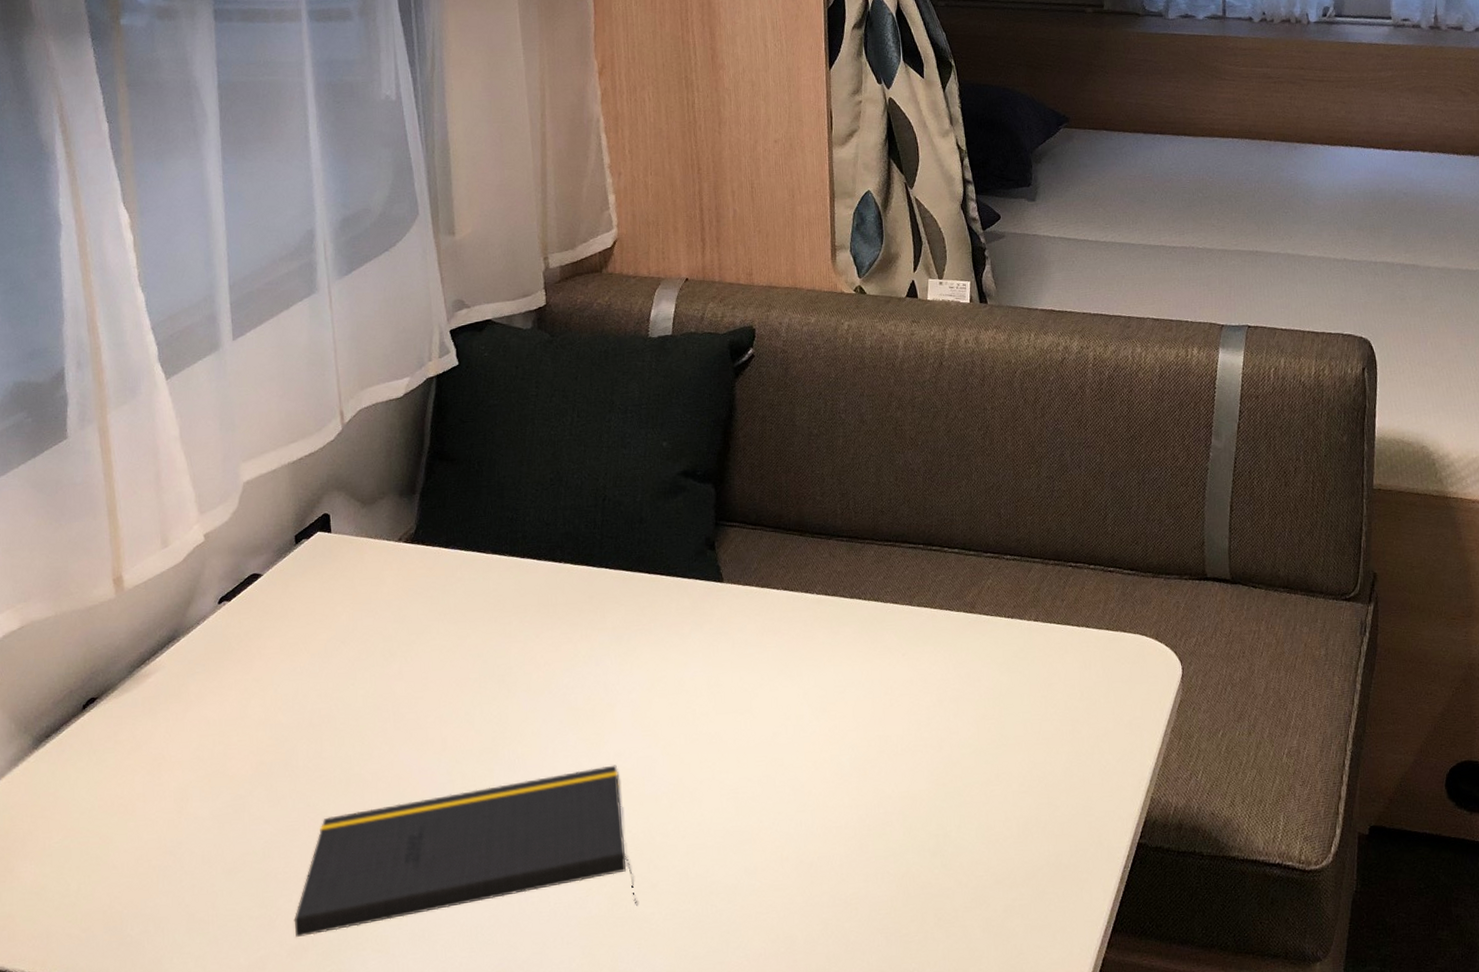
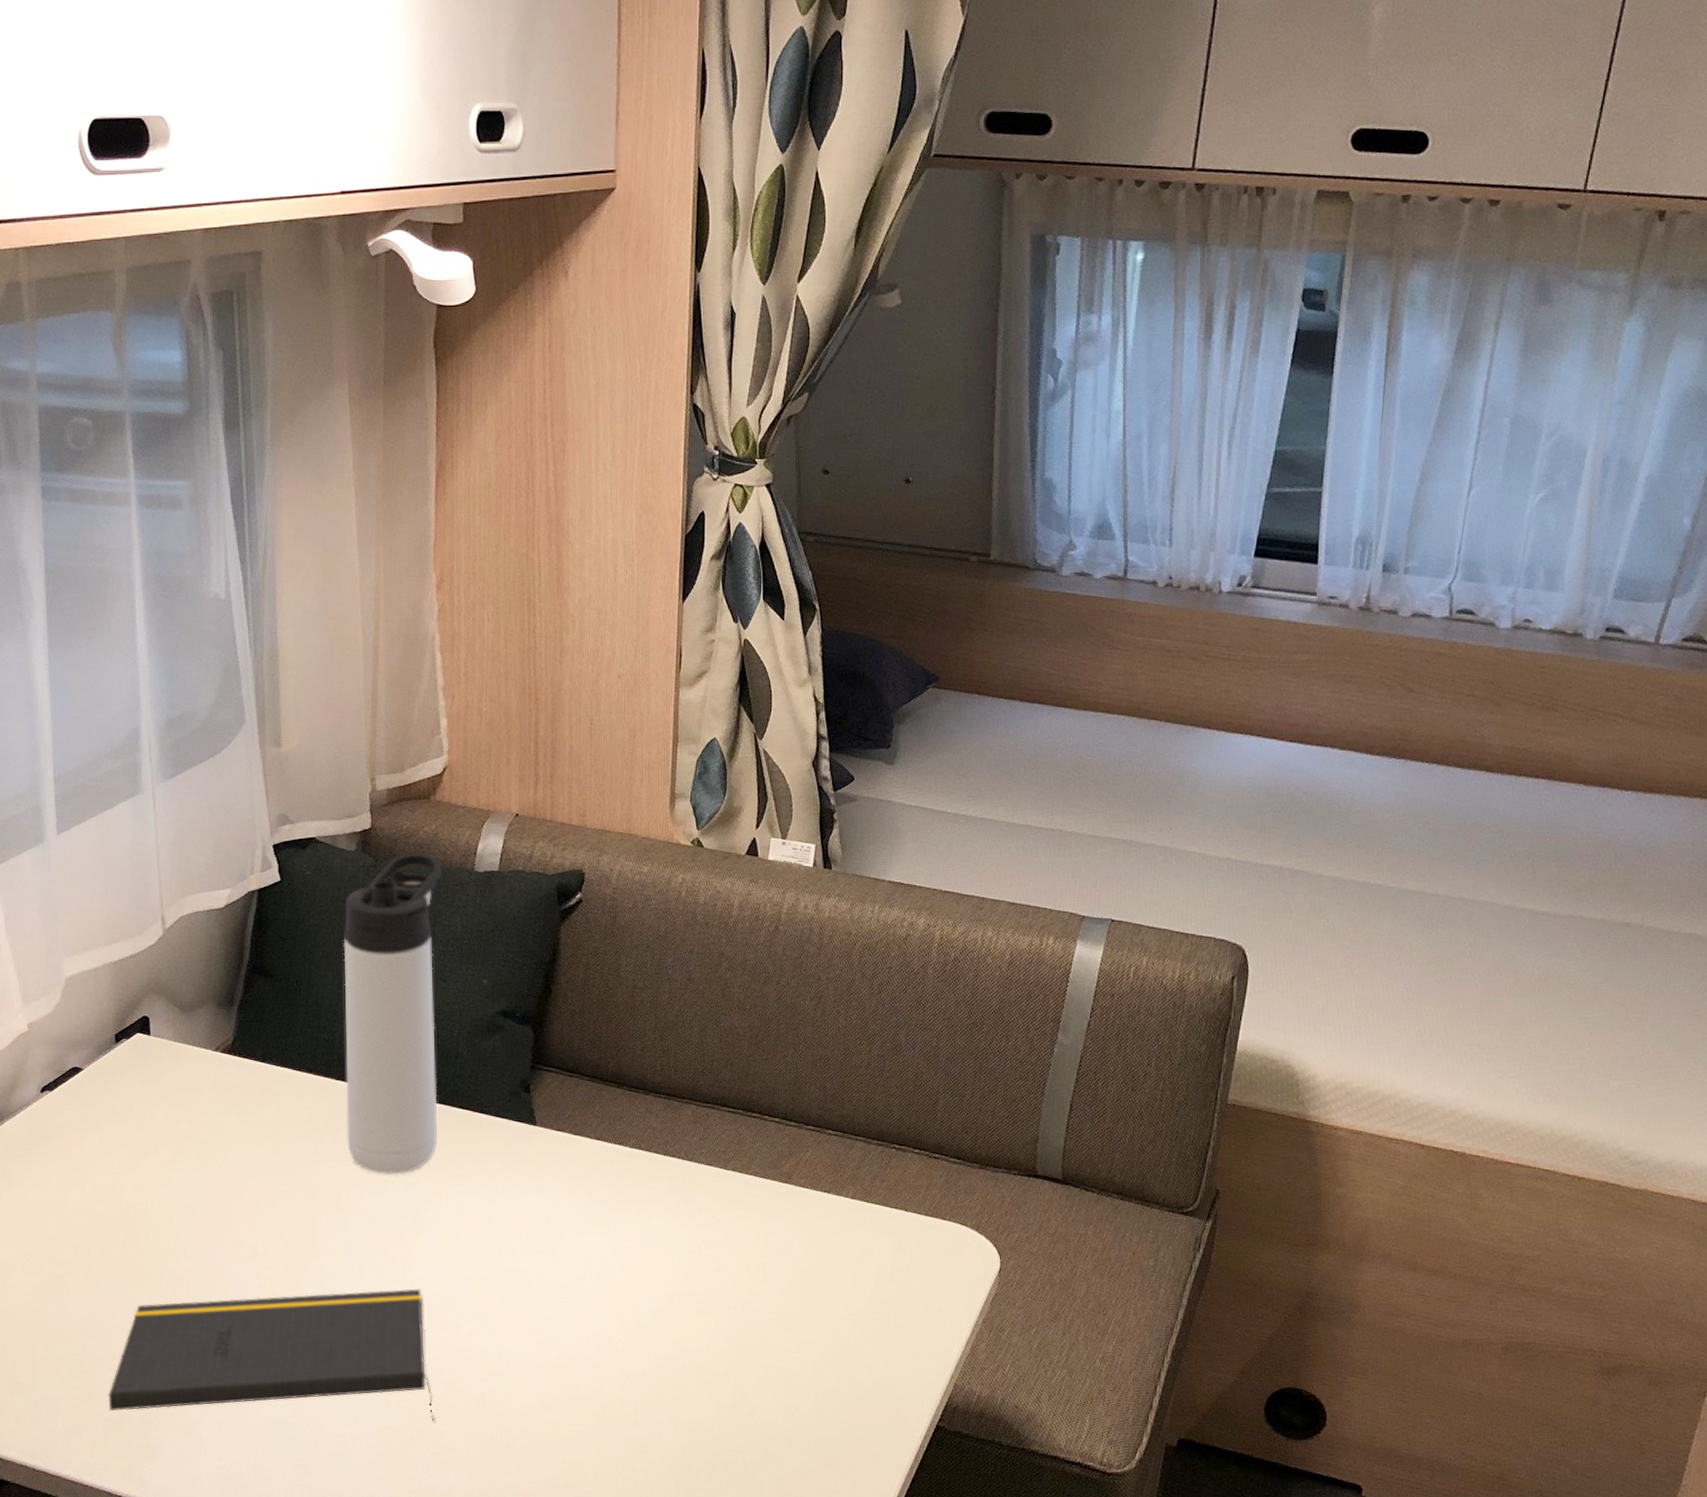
thermos bottle: none [523,324,626,650] -> present [343,853,441,1175]

